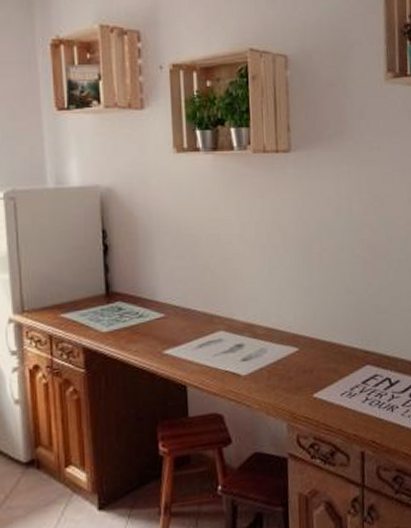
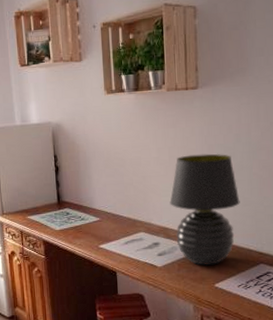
table lamp: none [257,230,342,372] -> present [170,153,240,266]

